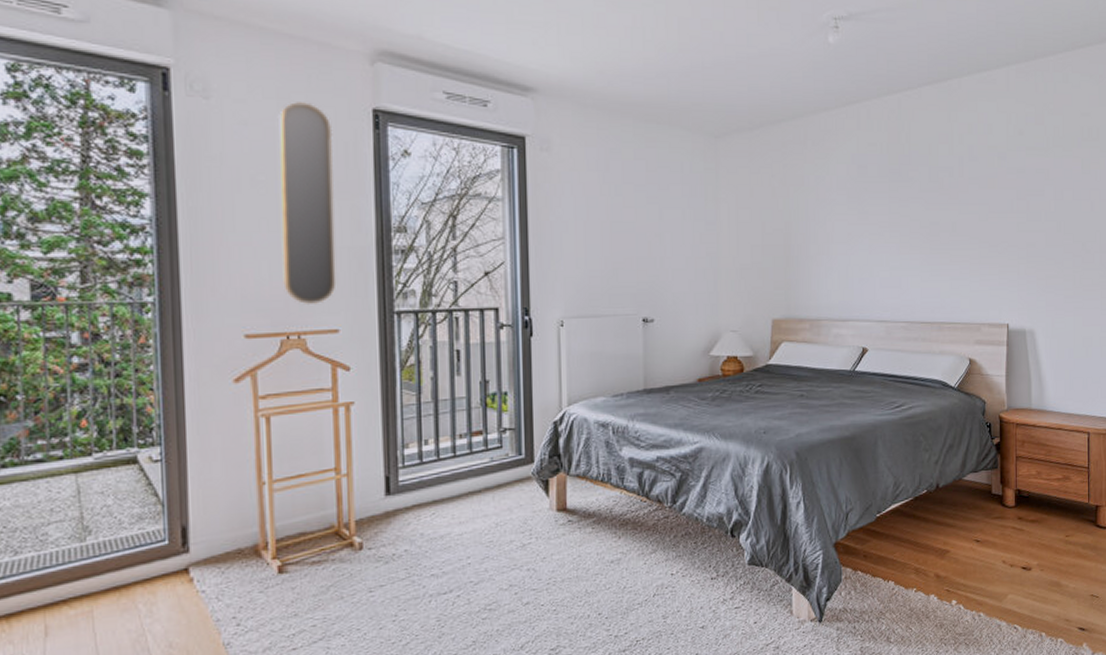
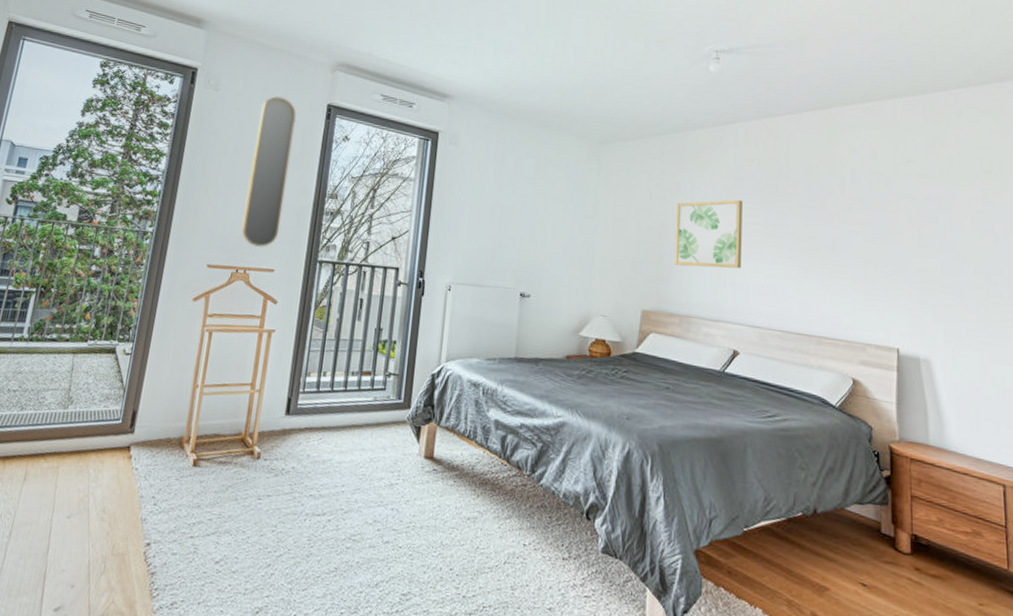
wall art: none [801,189,868,267] -> present [674,199,742,269]

